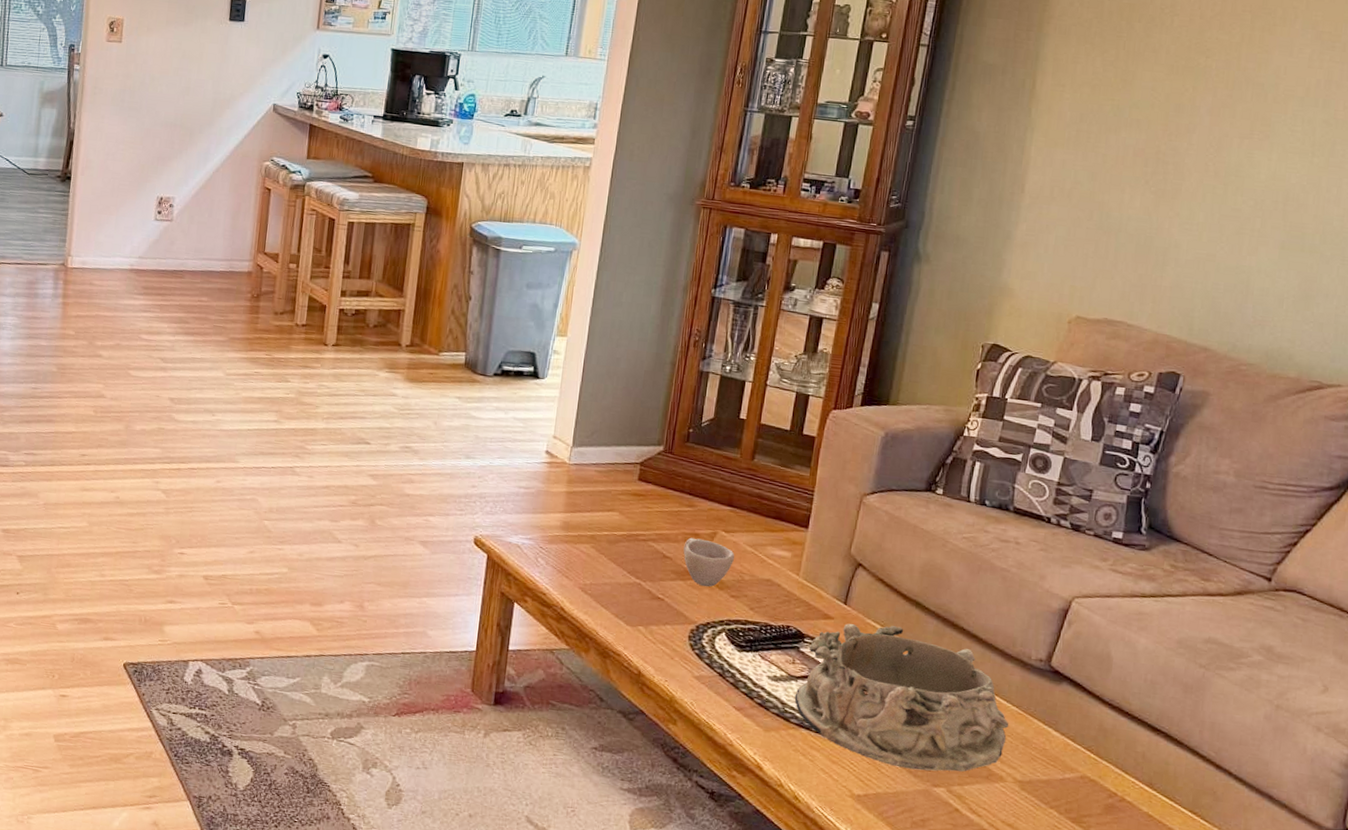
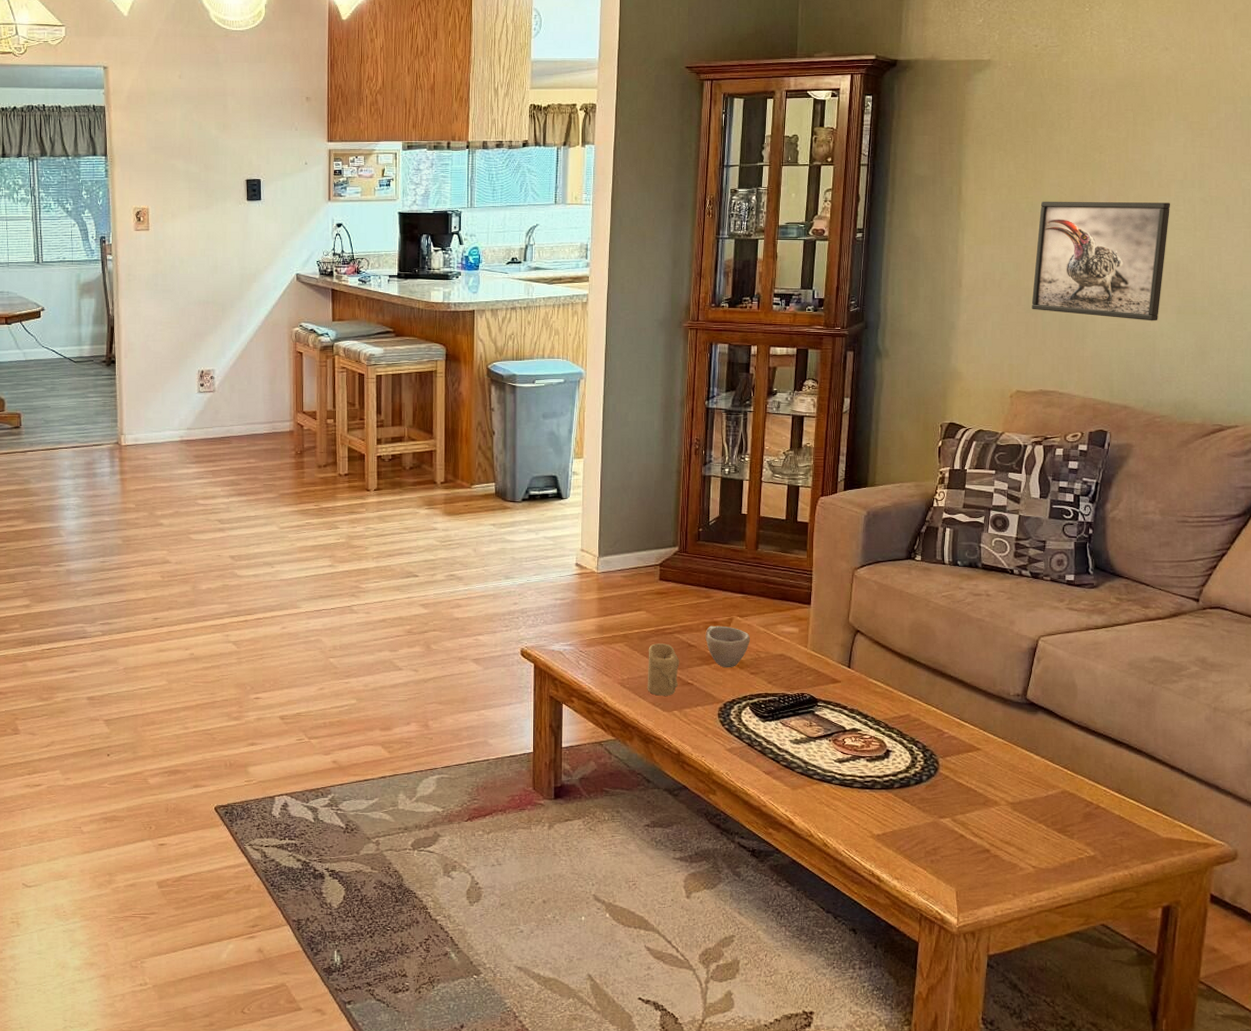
candle: none [611,549,652,609] -> present [647,643,680,696]
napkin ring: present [794,623,1009,772] -> none [815,682,998,806]
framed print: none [1104,105,1286,255] -> present [1031,201,1171,321]

